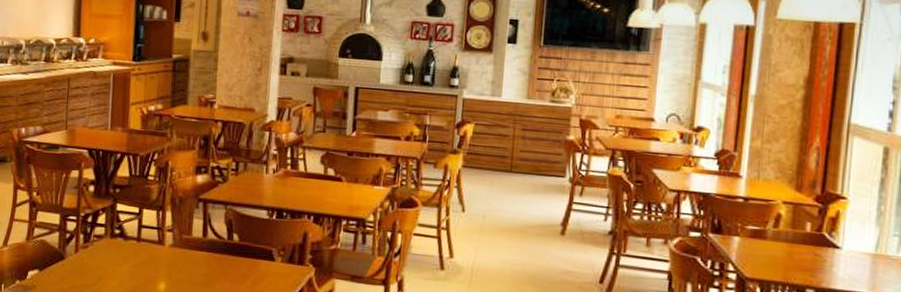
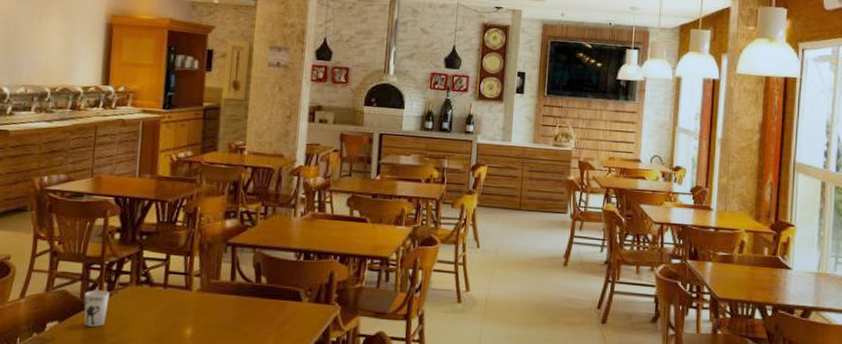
cup: none [62,241,86,277] -> present [84,290,110,327]

